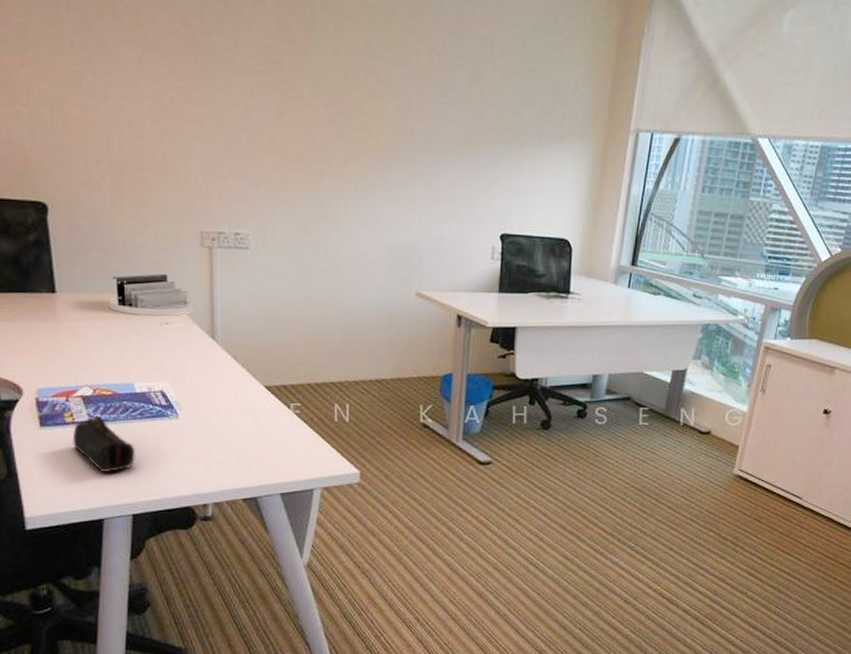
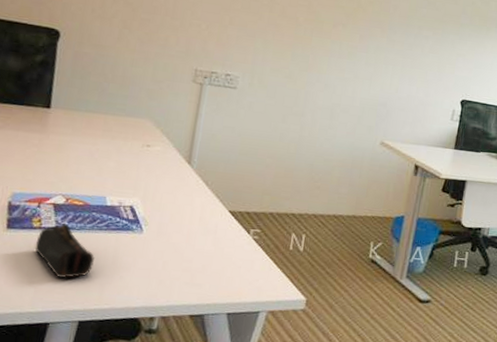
desk organizer: present [109,273,195,317] -> none [98,99,178,140]

